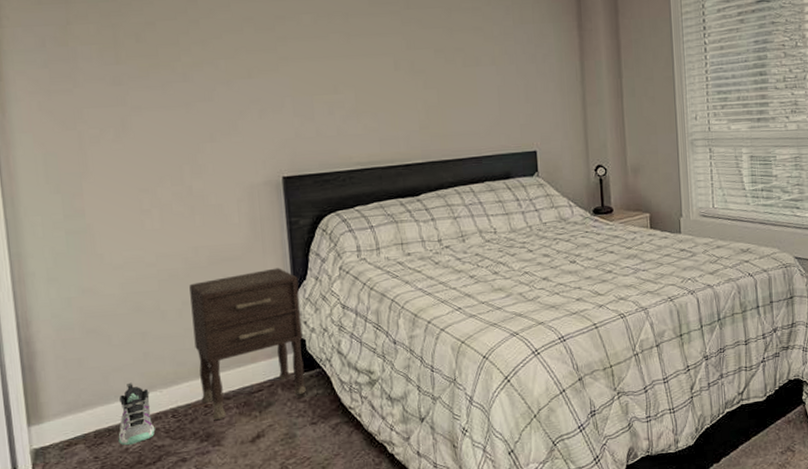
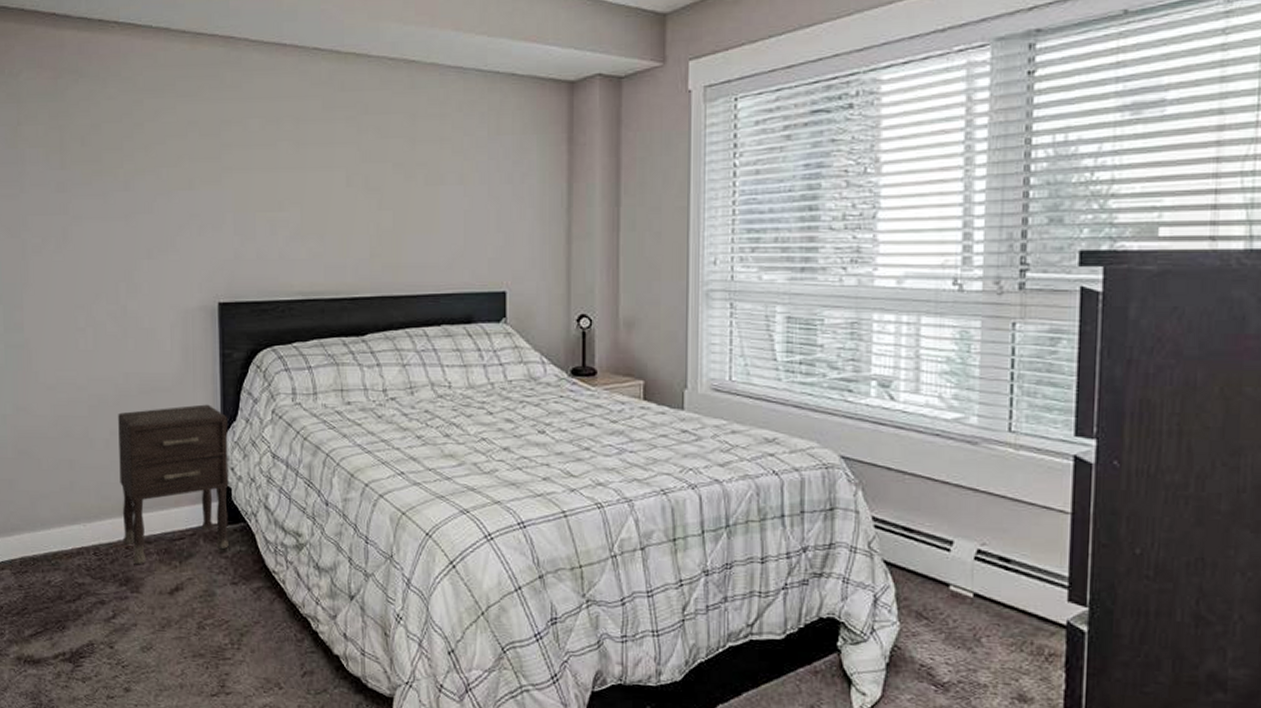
sneaker: present [118,382,155,445] -> none [42,511,77,577]

